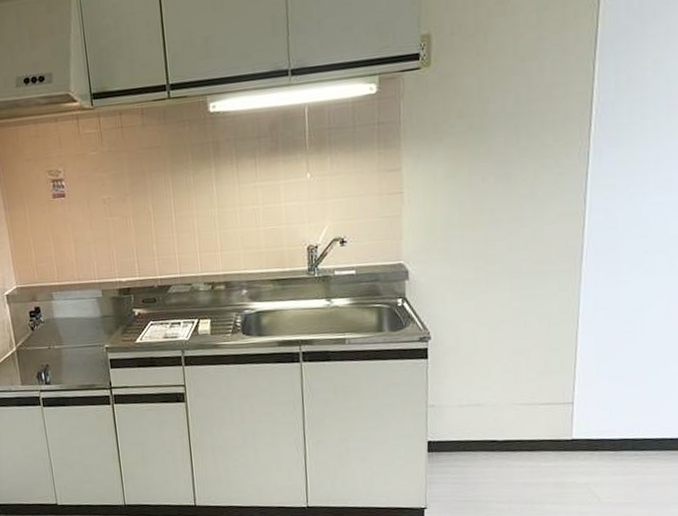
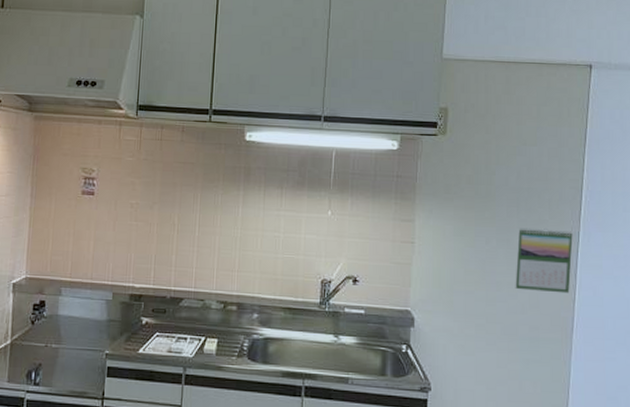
calendar: none [516,152,582,225] -> present [515,227,573,294]

